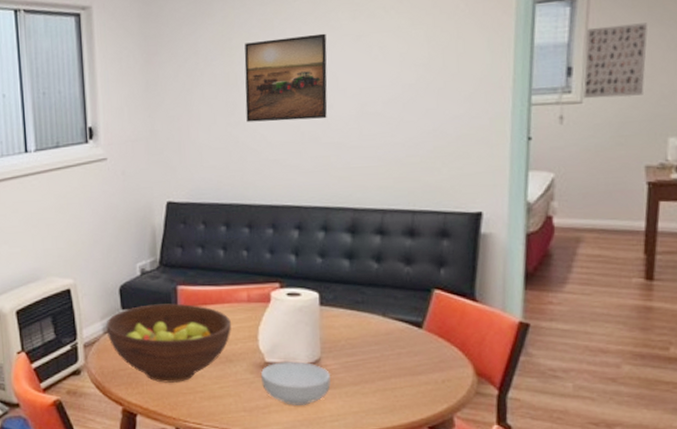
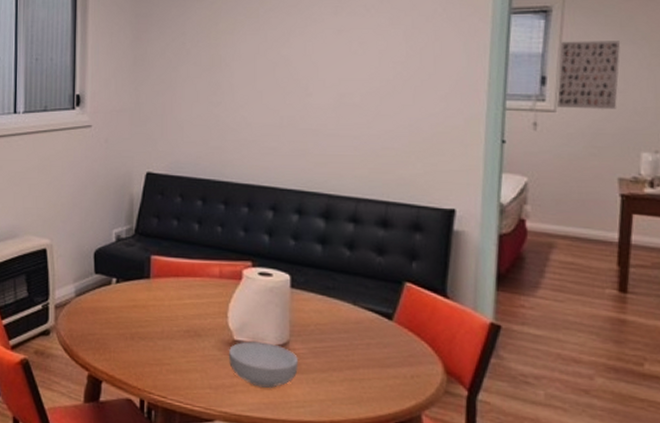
fruit bowl: present [106,303,231,383] -> none [78,271,201,353]
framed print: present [244,33,328,122] -> none [228,25,309,106]

